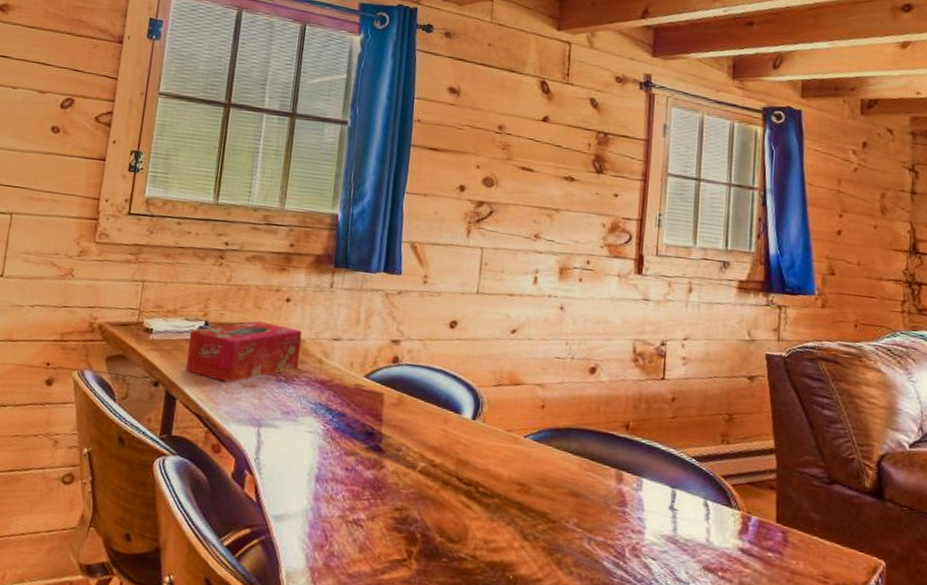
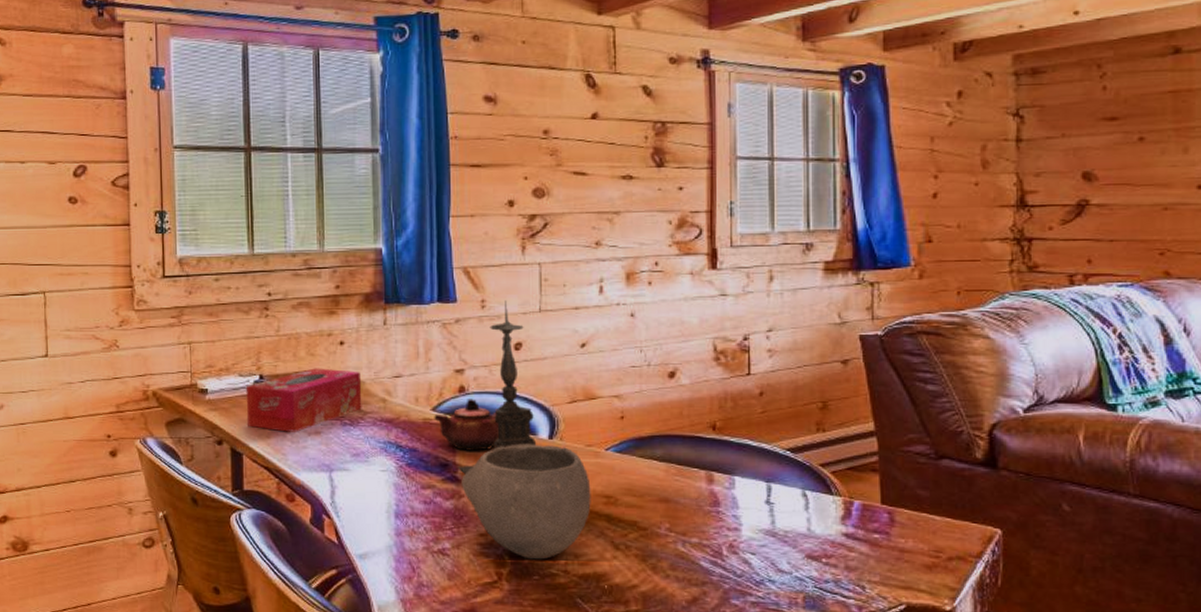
teapot: none [365,370,428,424] -> present [434,399,500,451]
candle holder: none [382,279,461,445] -> present [457,300,537,474]
bowl: none [384,420,507,542] -> present [461,443,591,560]

